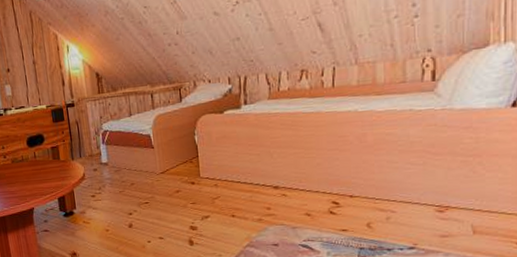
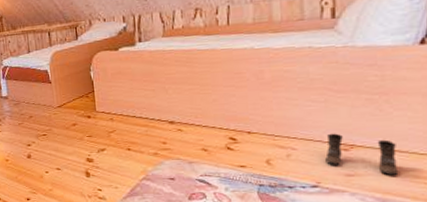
boots: none [422,195,489,236] -> present [325,133,399,176]

